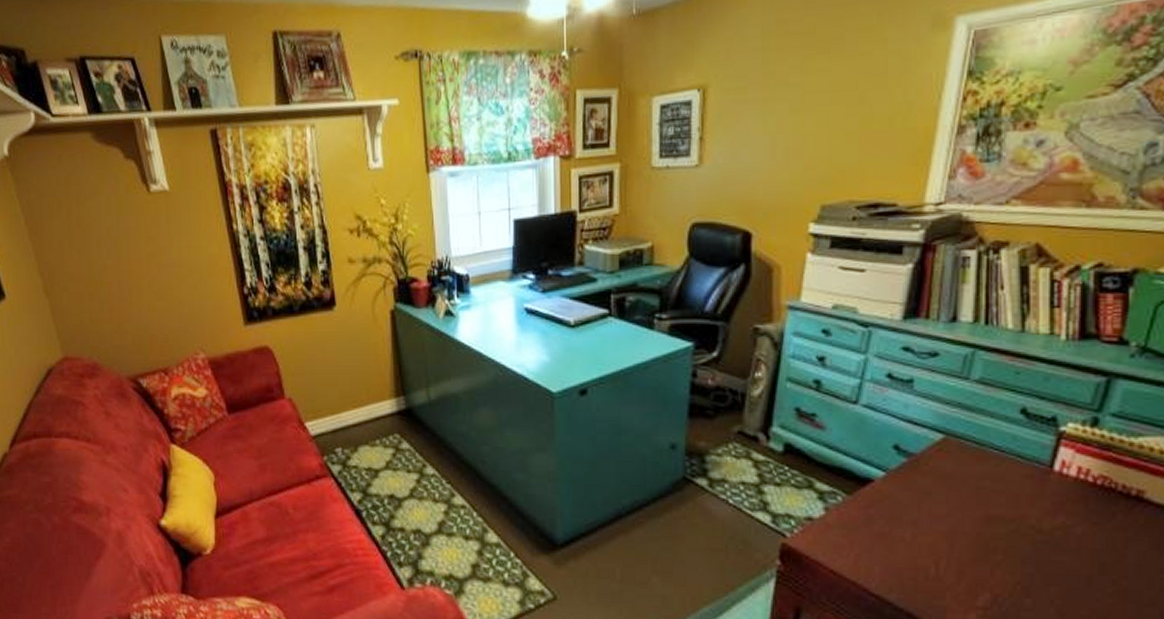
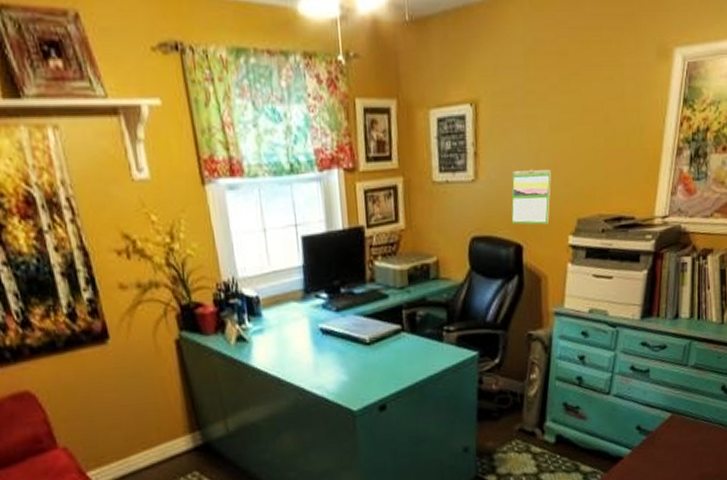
calendar: none [739,153,790,212] -> present [511,169,551,225]

